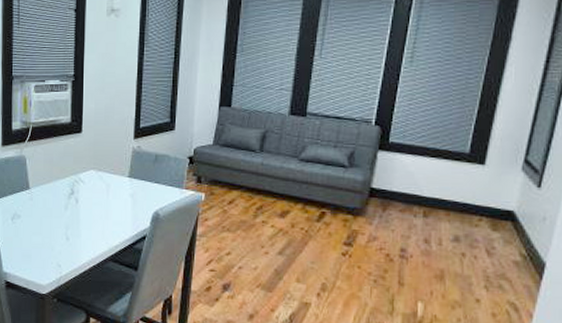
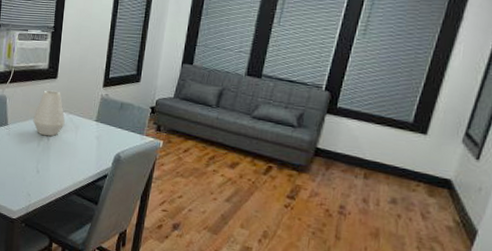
vase: none [58,146,94,198] -> present [33,90,65,137]

